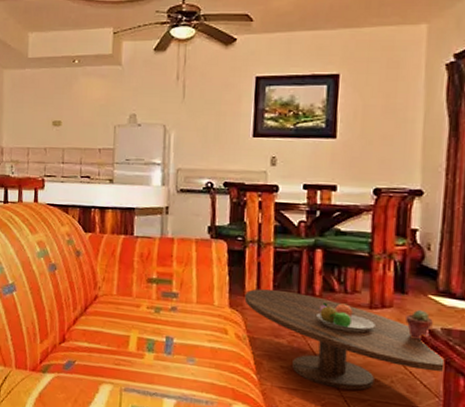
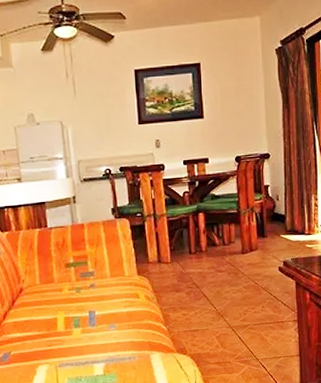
coffee table: present [244,289,443,390] -> none [149,252,295,322]
fruit bowl: present [316,303,375,333] -> none [205,254,247,276]
potted succulent: present [405,309,433,340] -> none [267,247,285,271]

